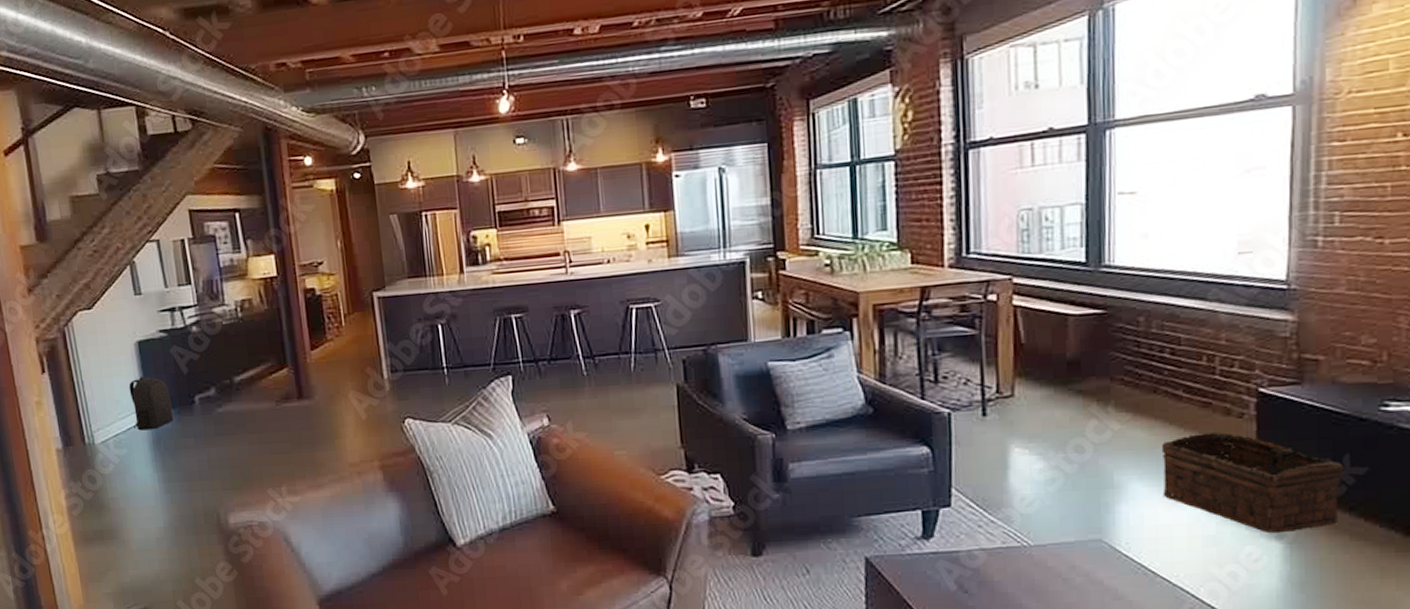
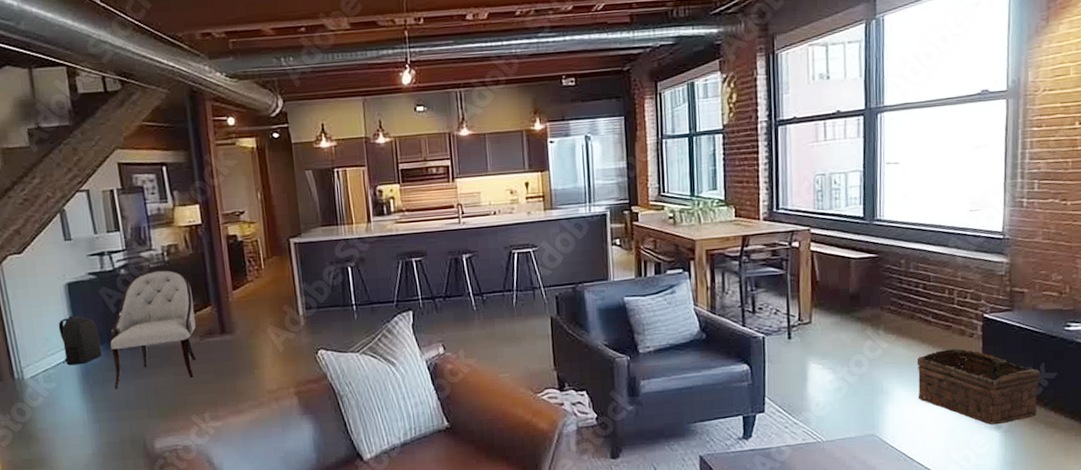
armchair: none [182,326,272,458] -> present [110,269,196,389]

